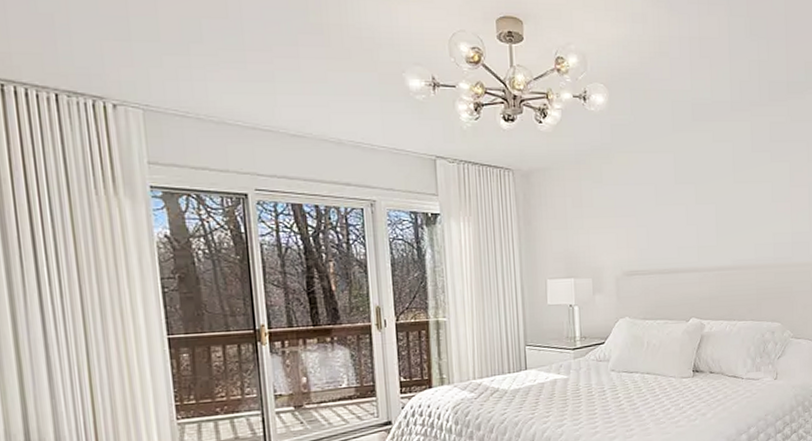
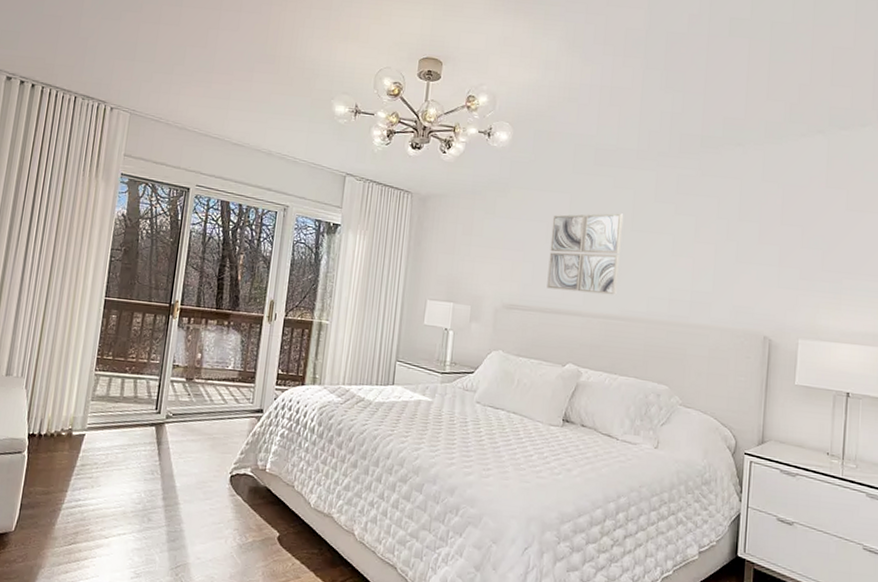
wall art: none [659,167,727,250] -> present [547,213,624,296]

